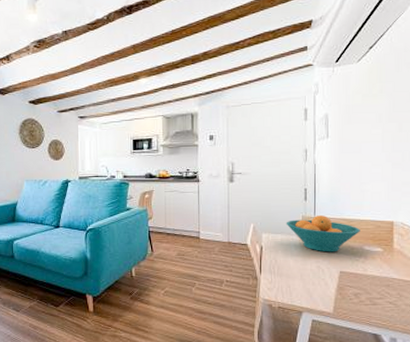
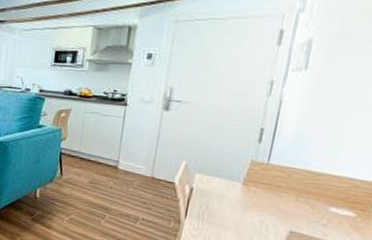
fruit bowl: present [286,216,360,252] -> none [228,162,329,208]

